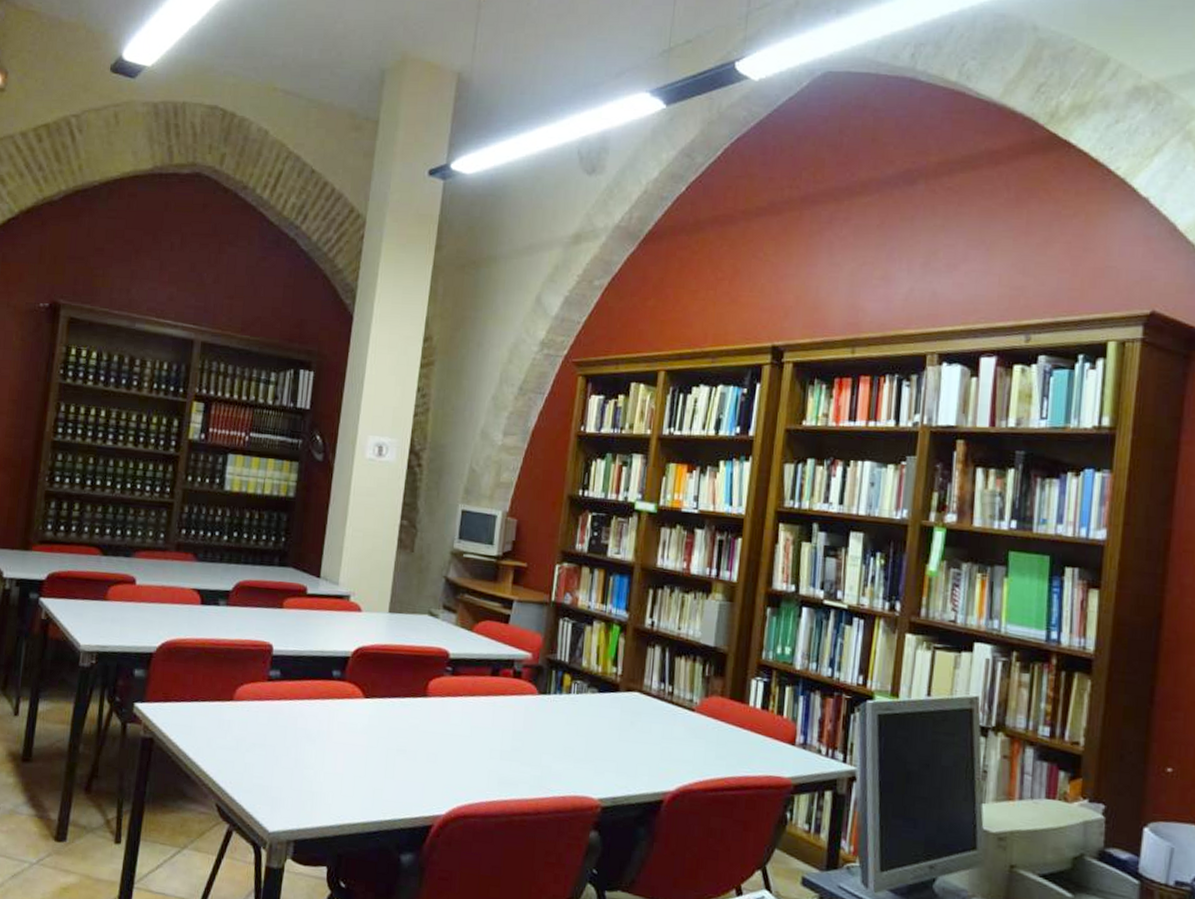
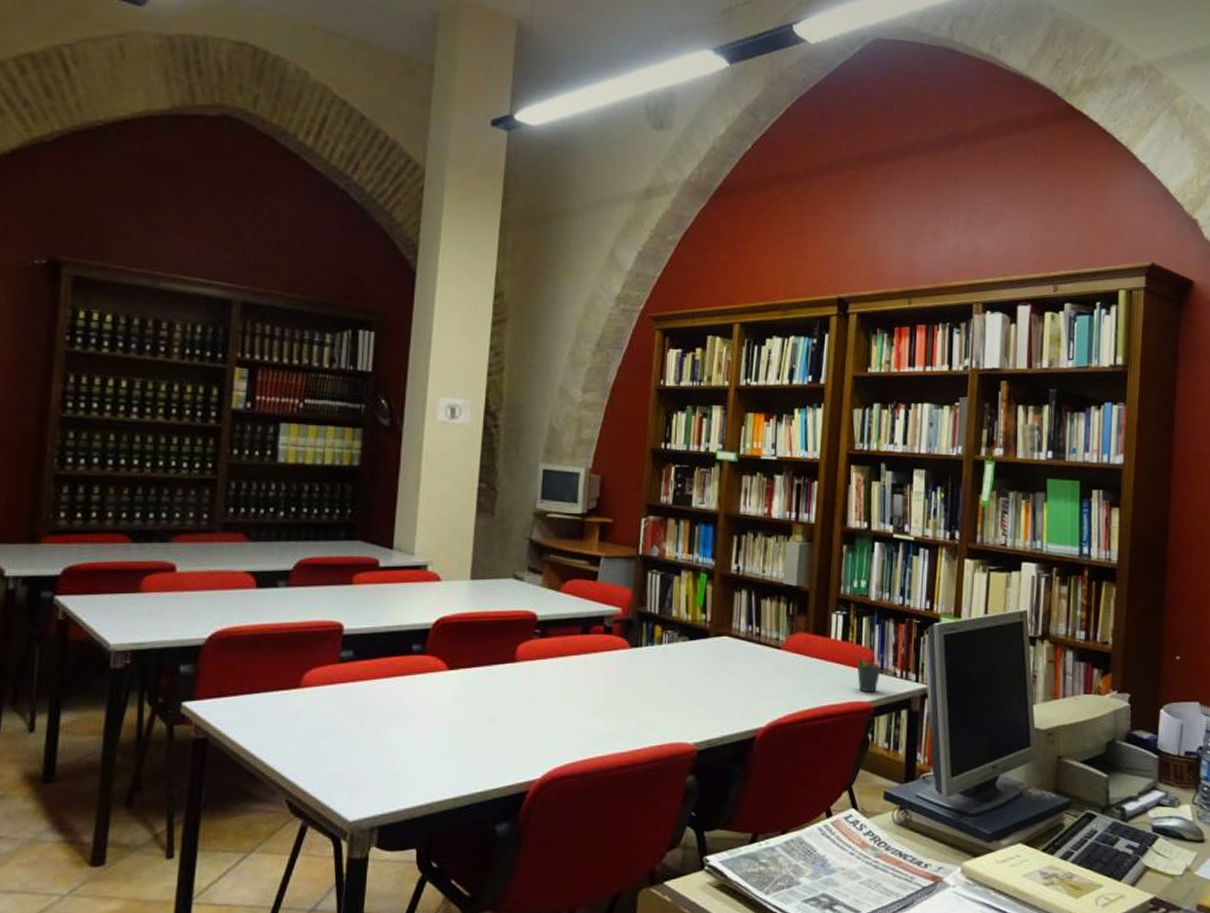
pen holder: none [776,727,807,769] -> present [856,654,883,693]

